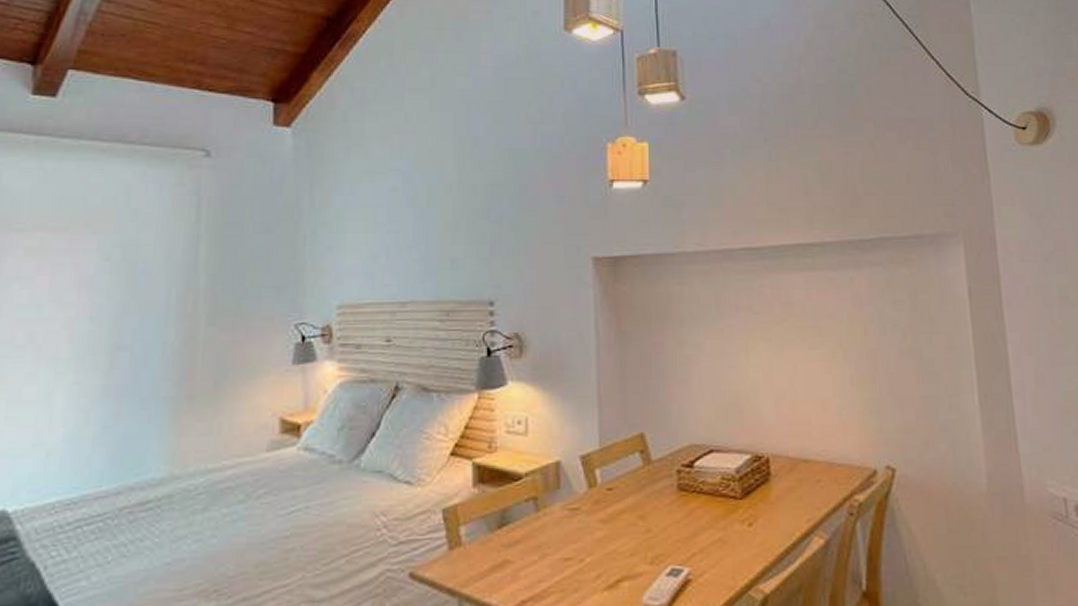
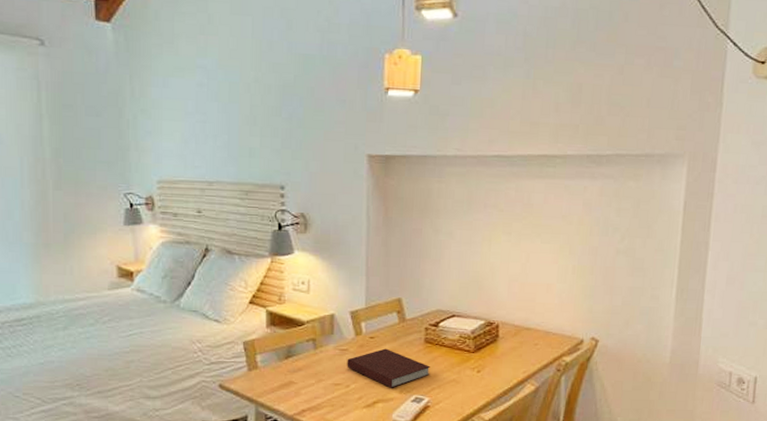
notebook: none [579,502,688,558] -> present [347,348,431,388]

